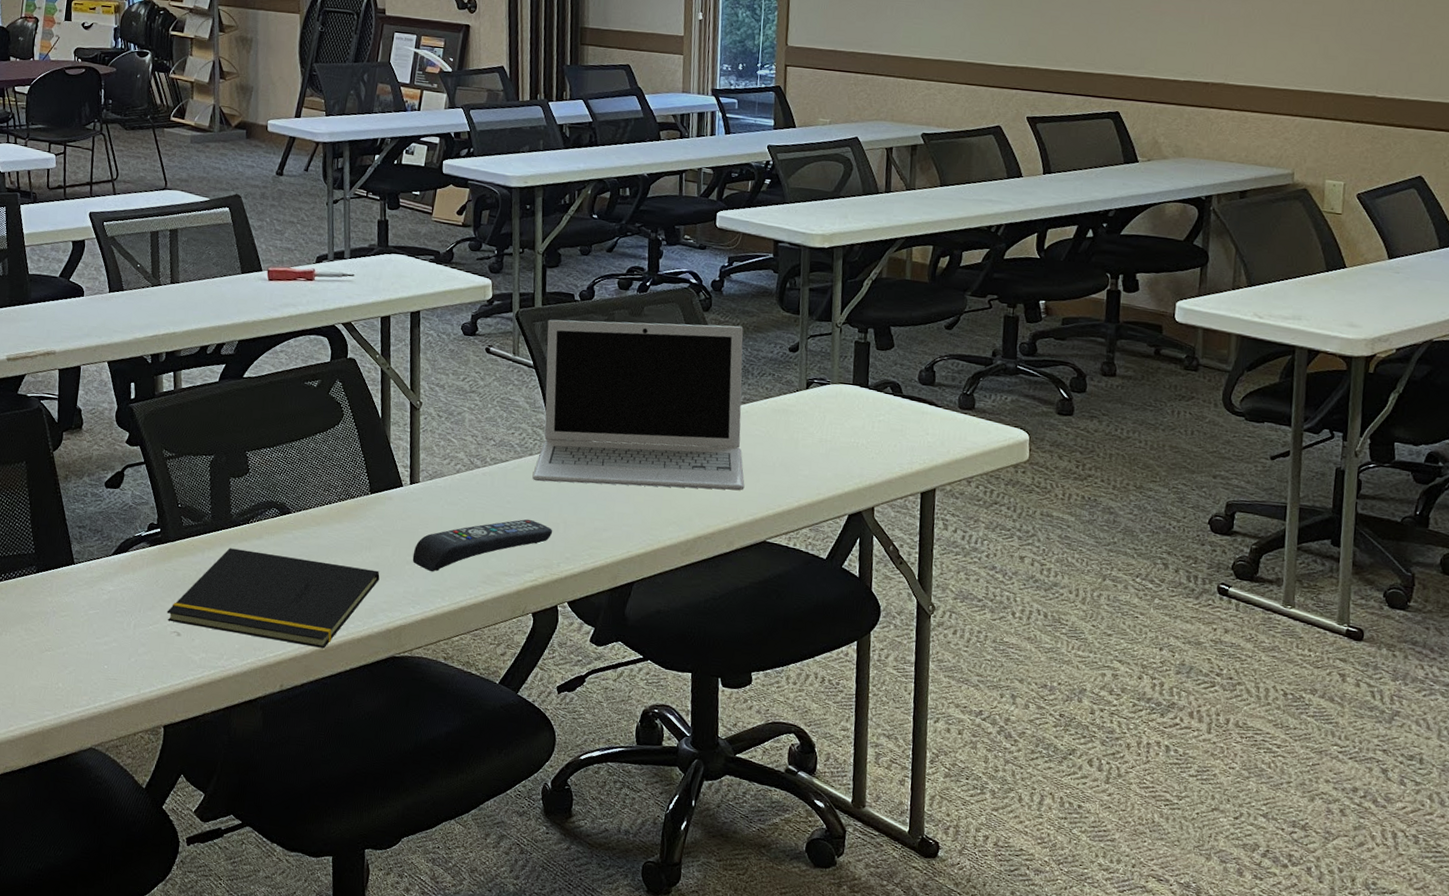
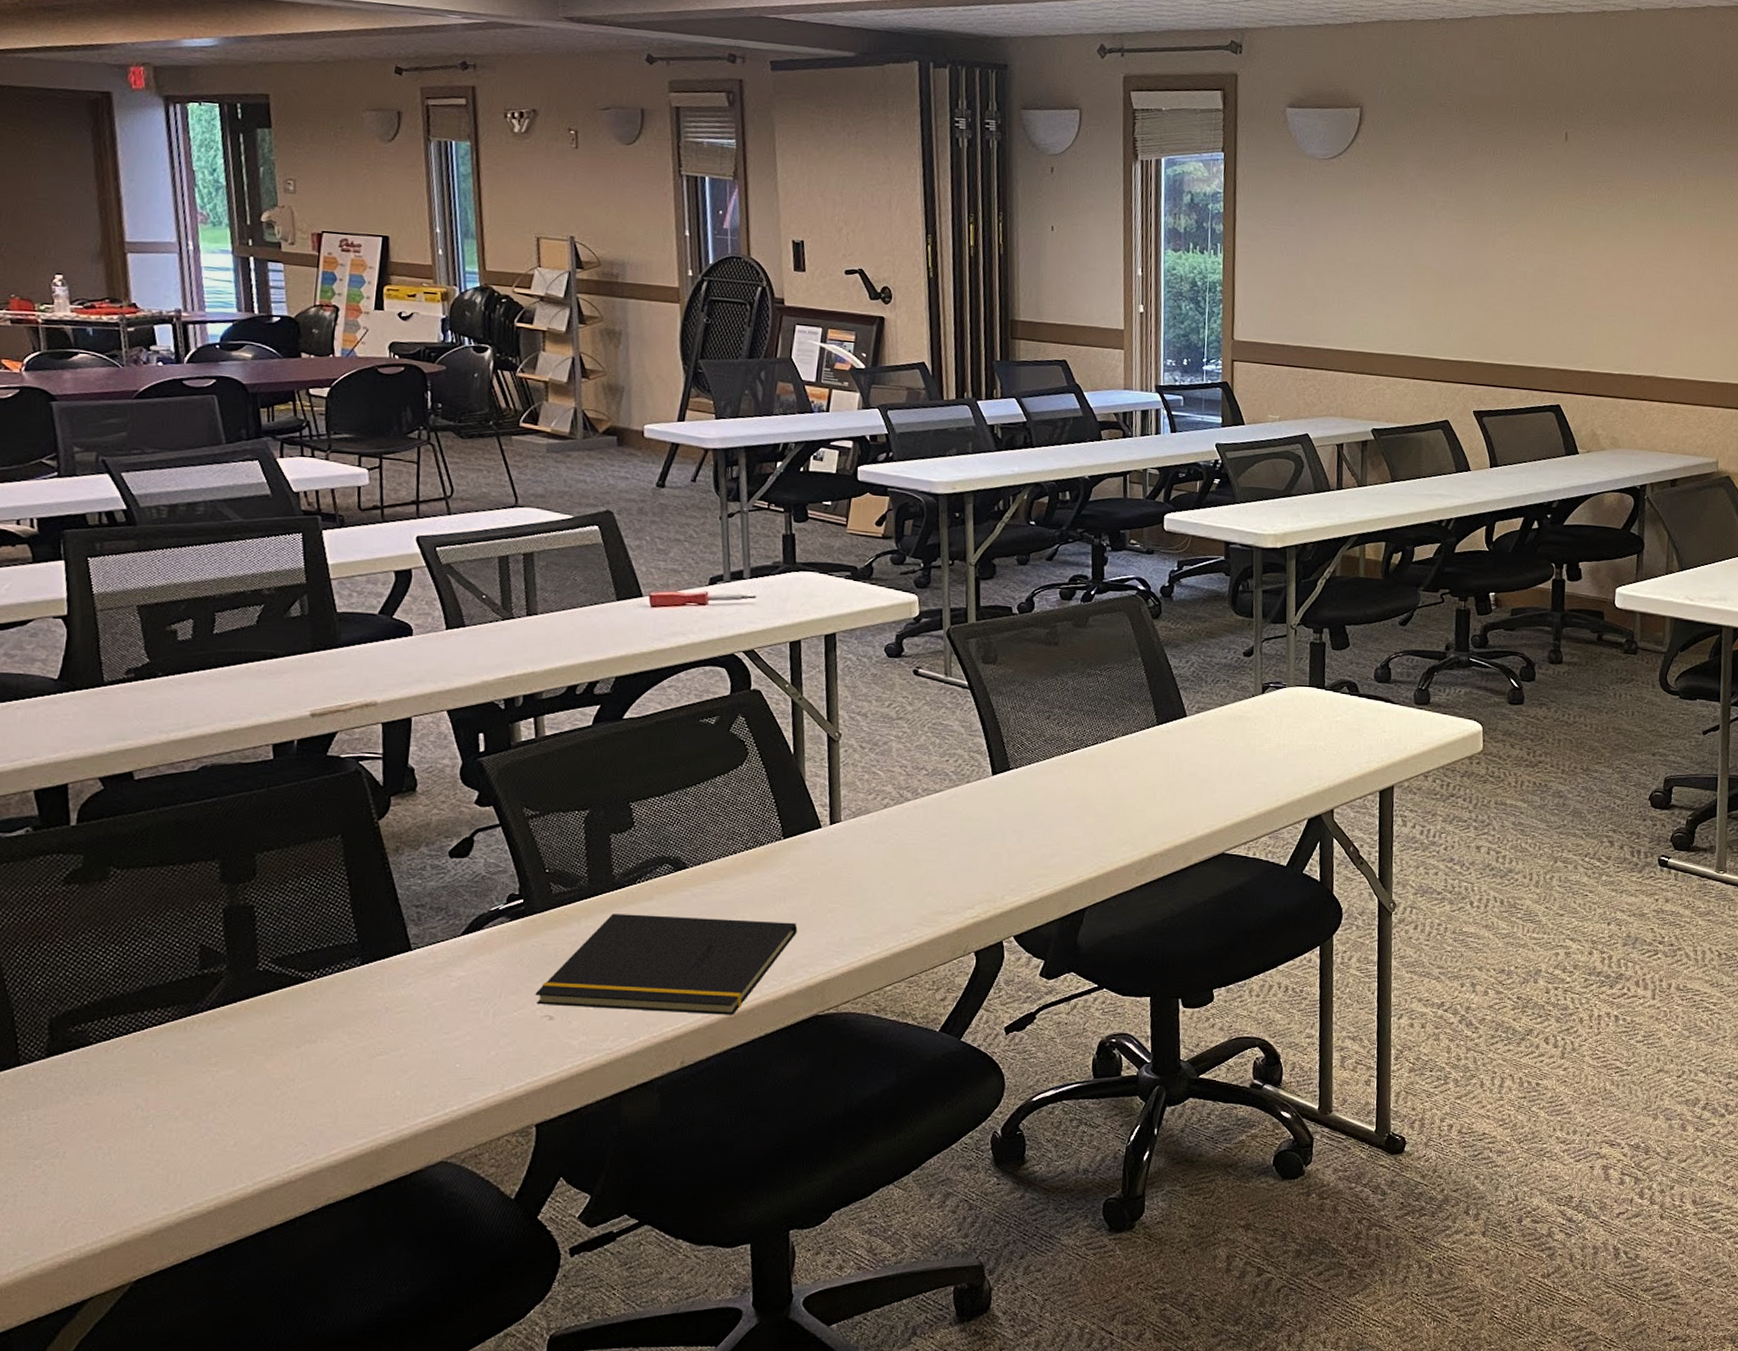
remote control: present [412,519,553,572] -> none [835,851,996,919]
laptop: present [532,319,745,490] -> none [970,632,1201,810]

